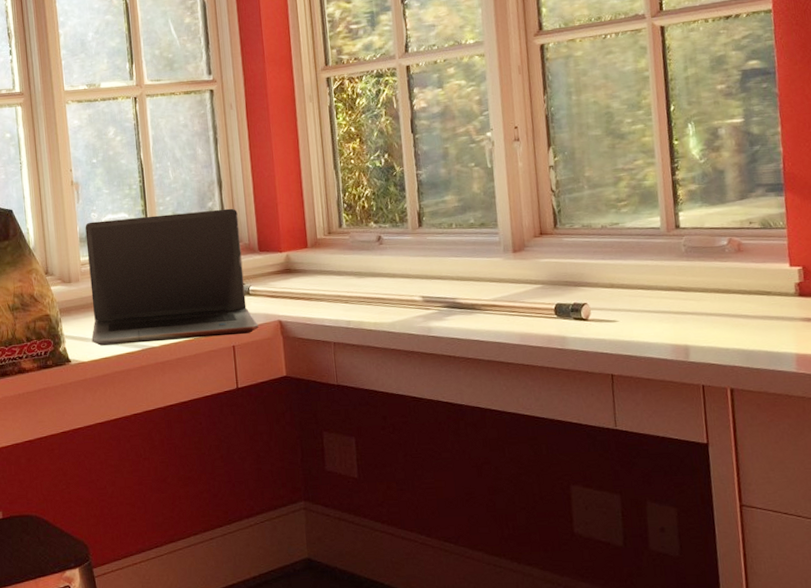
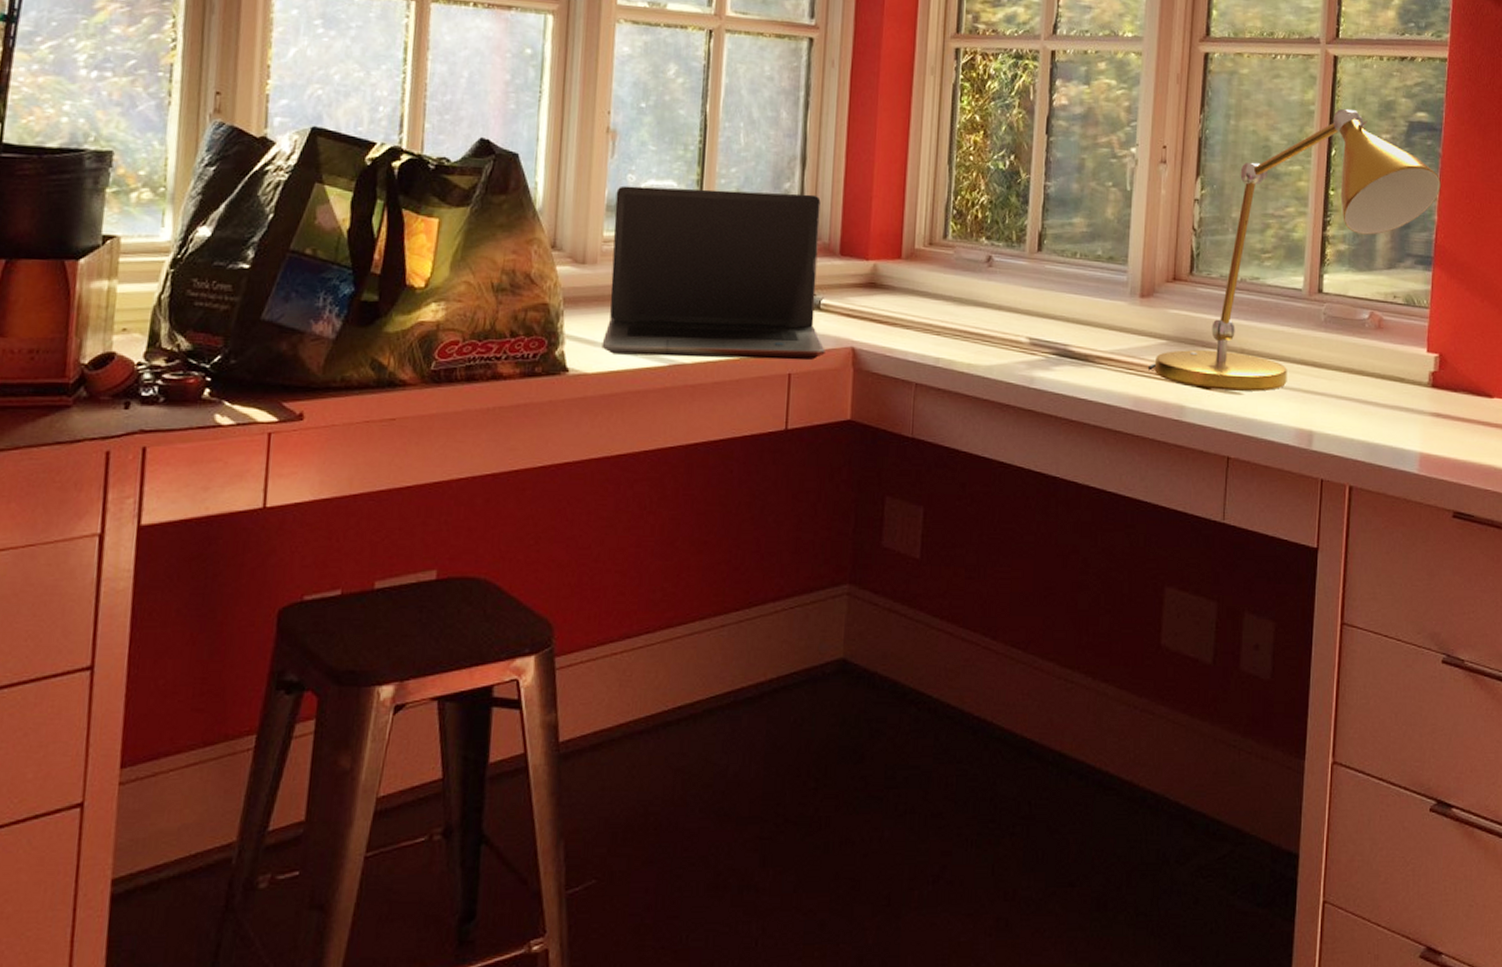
desk lamp: none [528,68,782,321] -> present [1147,108,1441,392]

